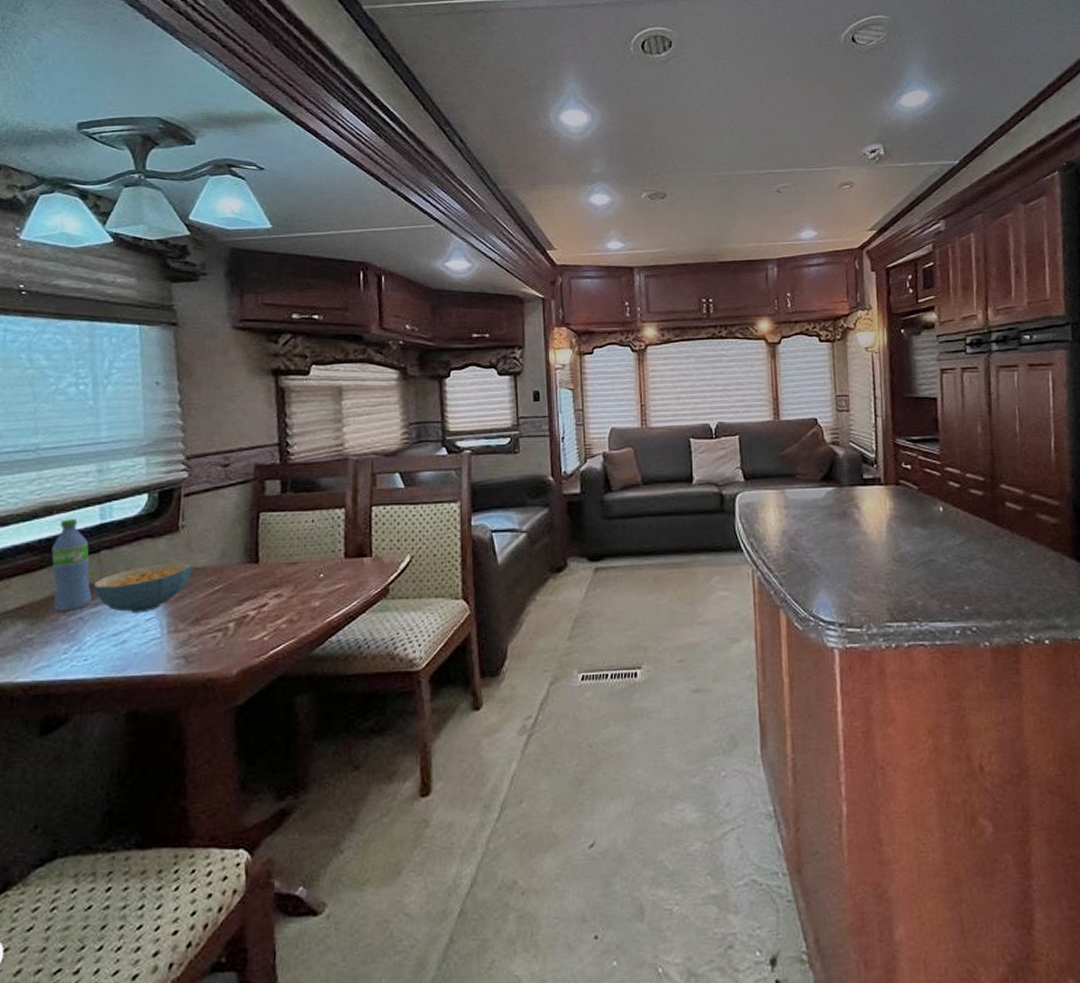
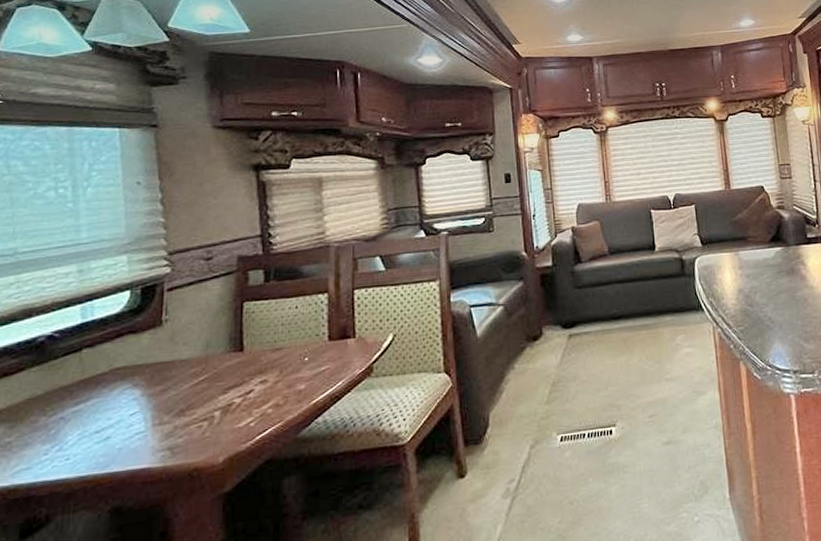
water bottle: present [51,519,92,611] -> none [30,320,73,413]
cereal bowl: present [93,562,192,613] -> none [74,355,176,409]

